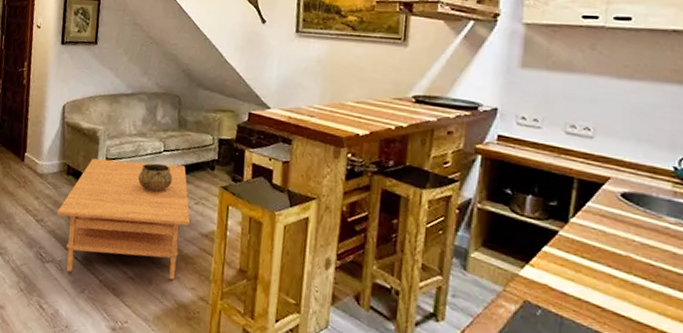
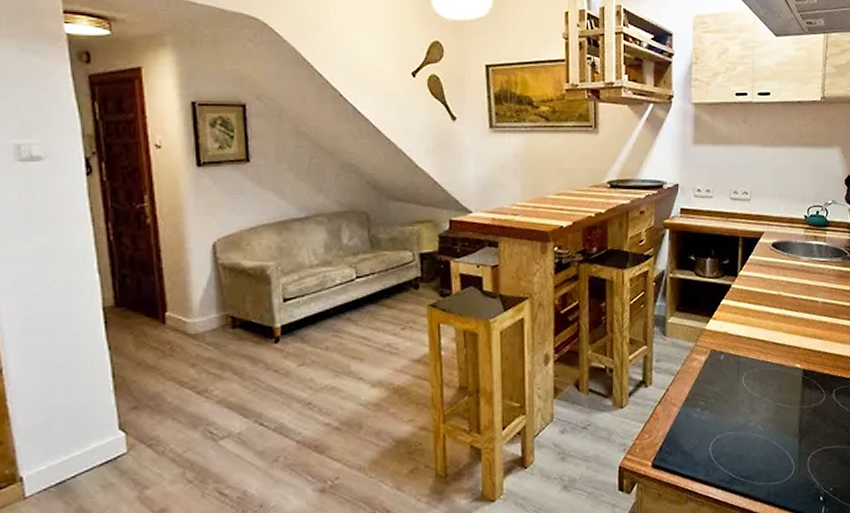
coffee table: present [56,158,191,280] -> none [225,290,399,443]
decorative bowl: present [137,163,173,192] -> none [328,293,372,327]

